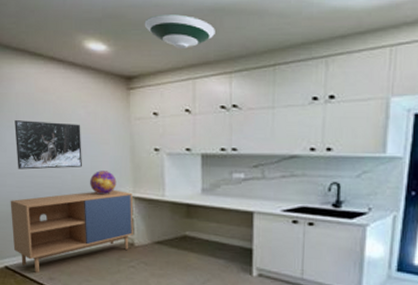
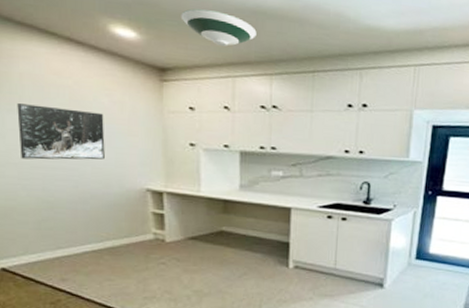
storage cabinet: present [10,189,133,273] -> none [9,183,165,274]
decorative globe: present [90,171,117,195] -> none [114,164,146,190]

